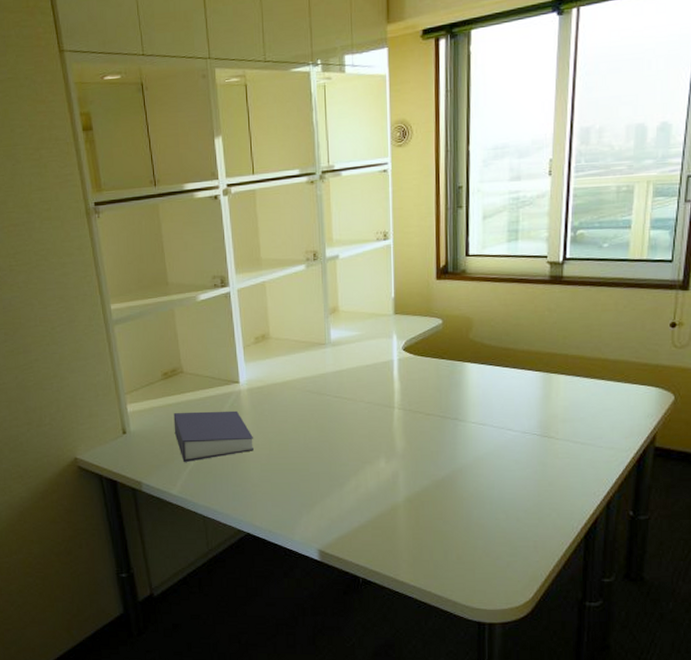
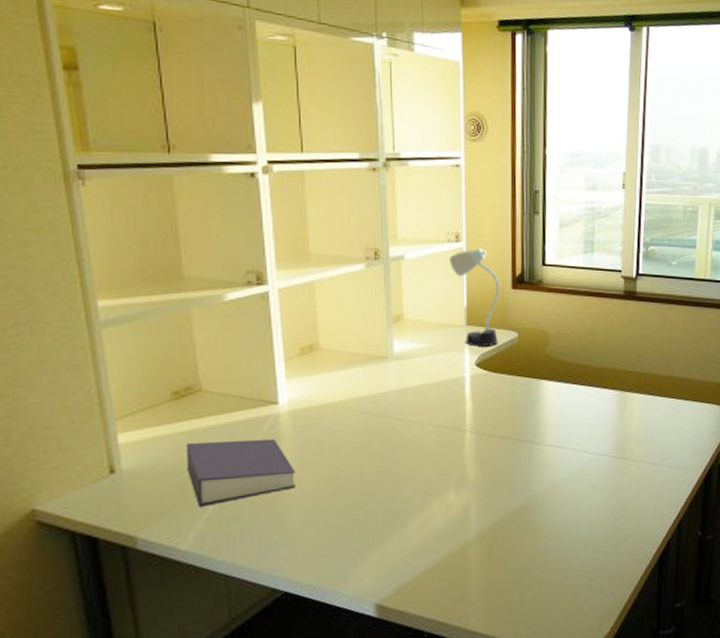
desk lamp: none [378,244,425,333] -> present [450,249,500,347]

